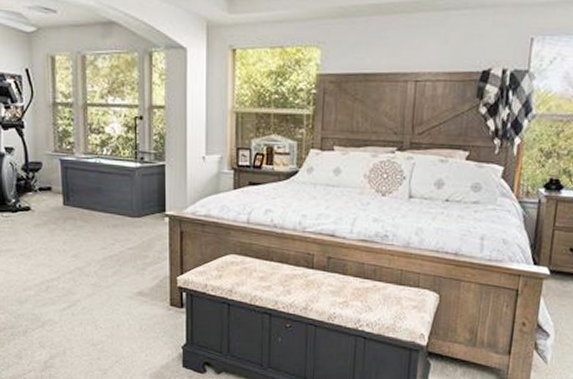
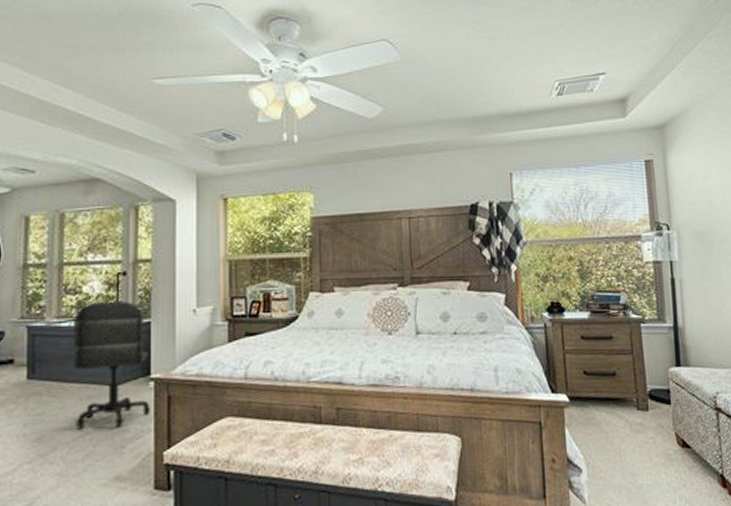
office chair: none [99,143,166,252] -> present [73,302,150,430]

